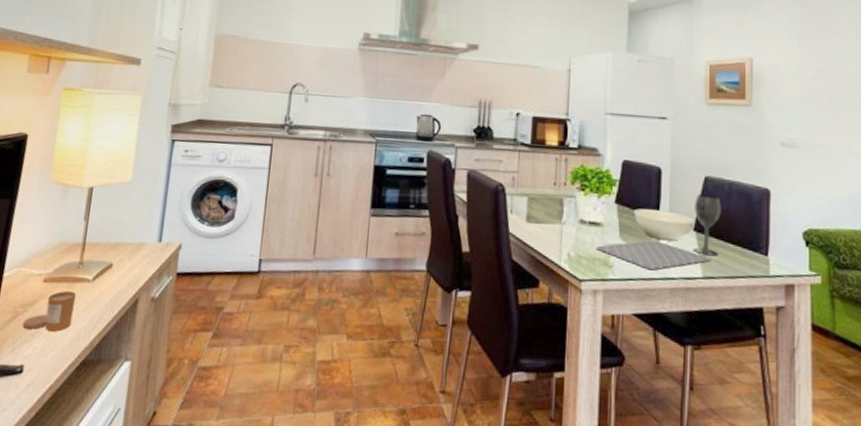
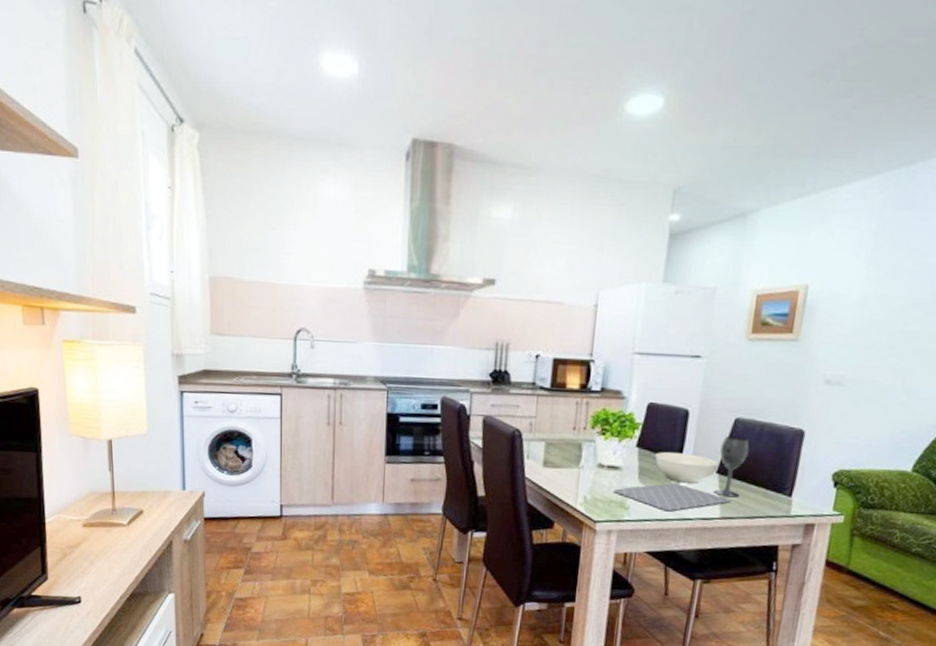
candle: present [22,290,77,332] -> none [72,534,116,569]
kettle: present [415,113,442,143] -> none [427,358,456,389]

